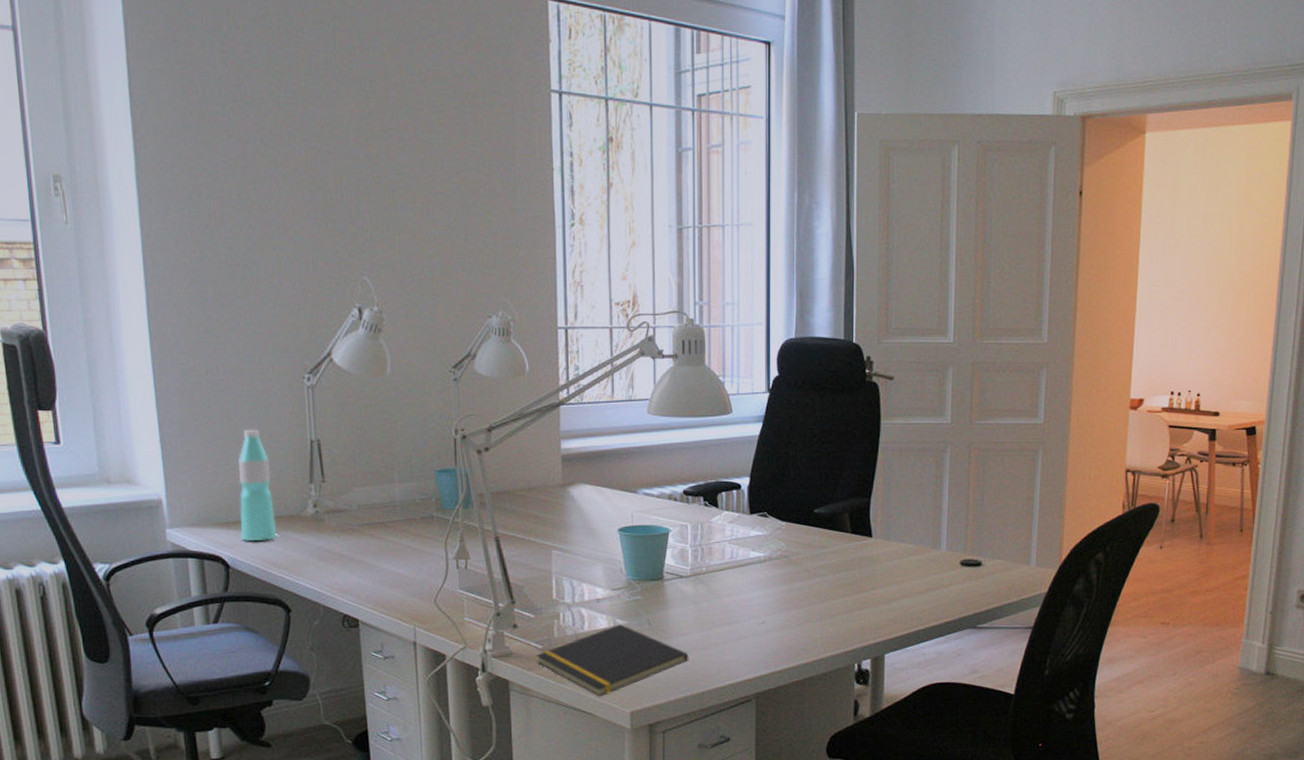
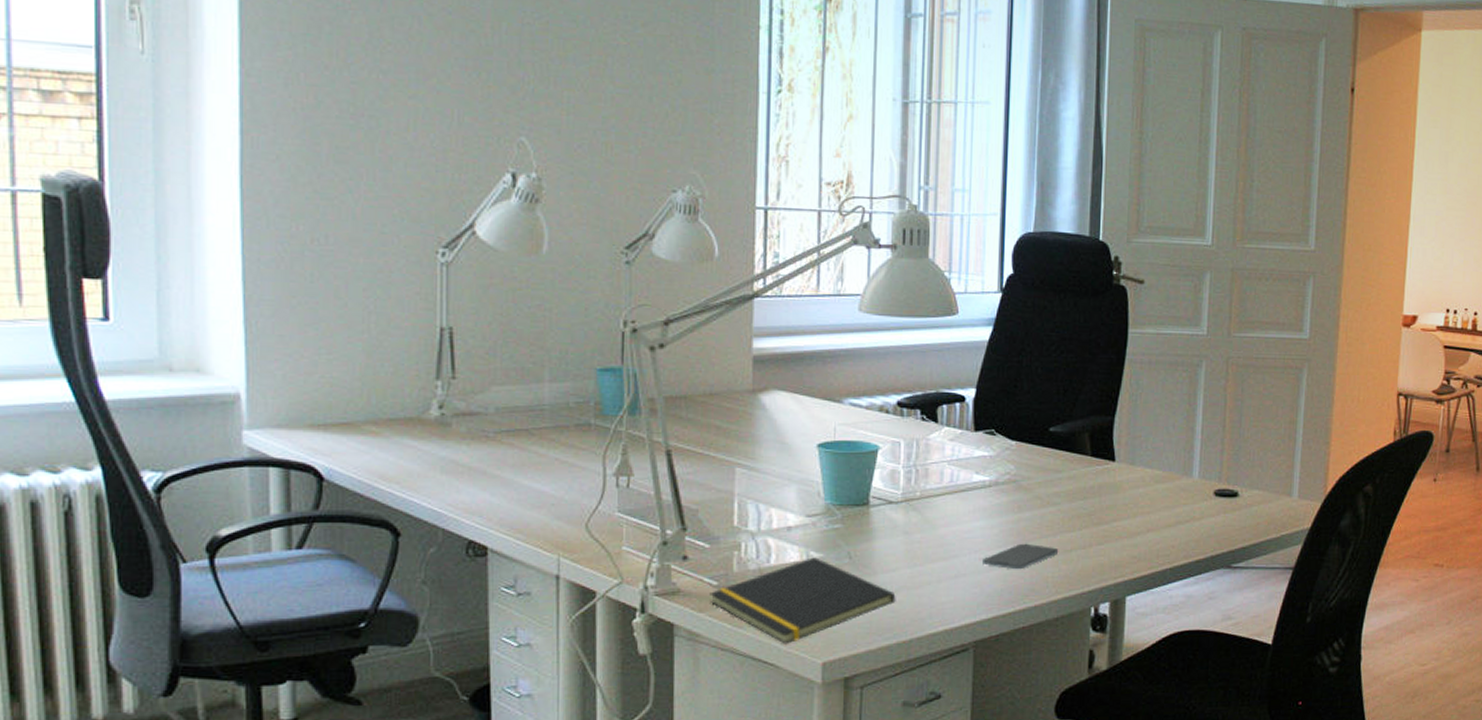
water bottle: present [238,429,277,542] -> none [341,311,389,449]
smartphone: none [761,609,824,633] -> present [983,543,1058,570]

